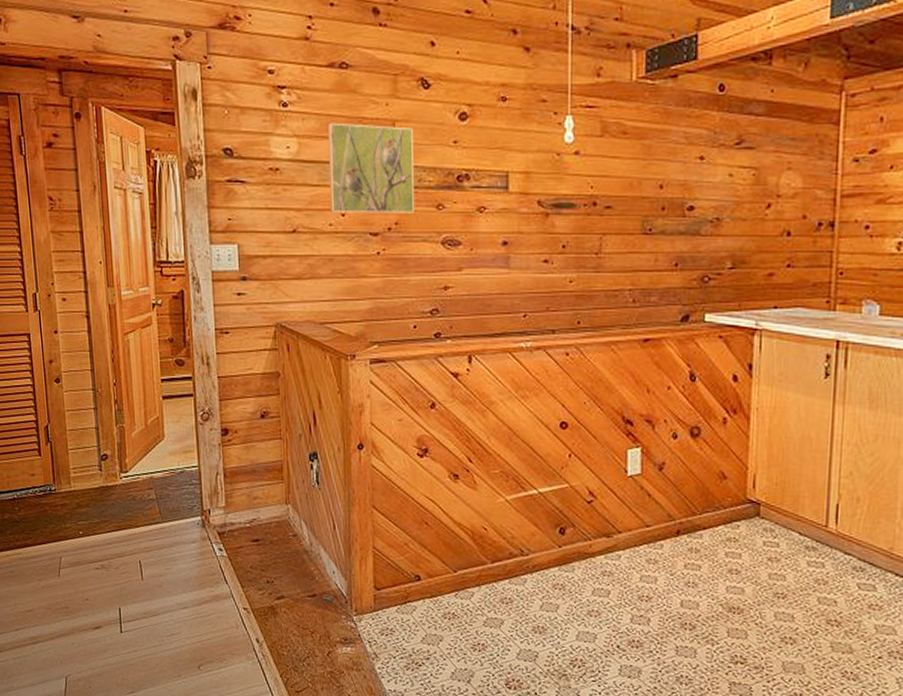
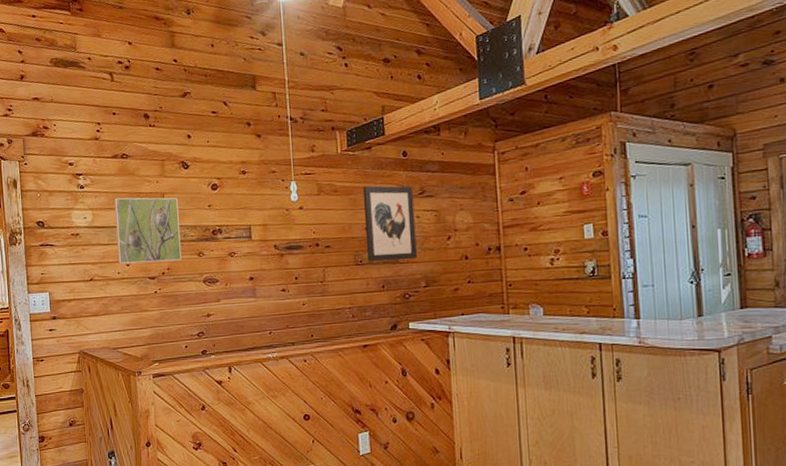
wall art: none [658,129,728,231] -> present [362,186,417,262]

